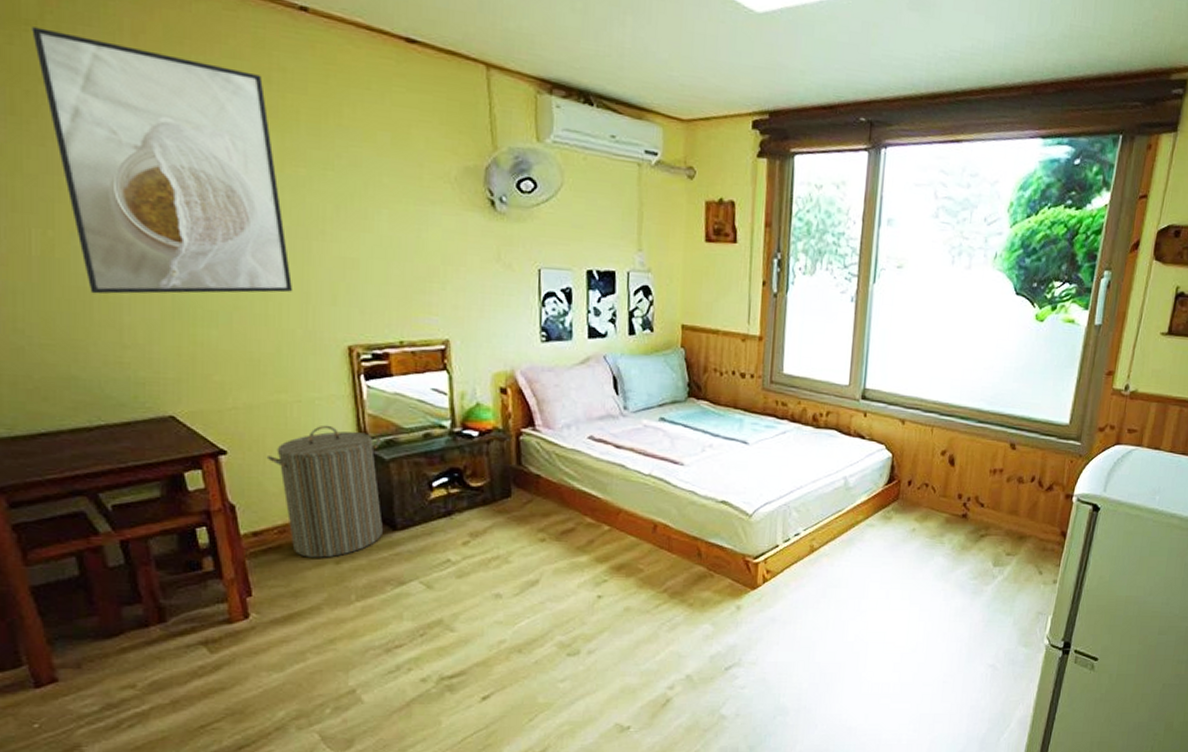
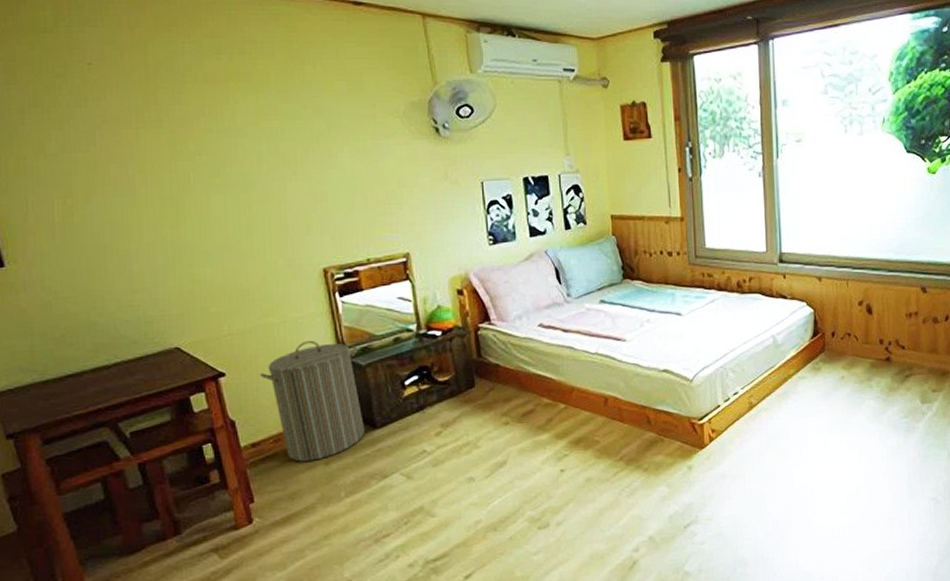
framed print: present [32,27,293,294] -> none [48,33,274,249]

